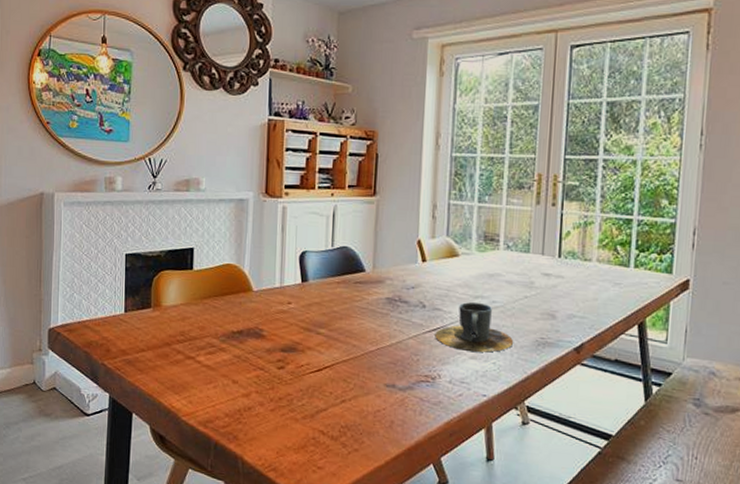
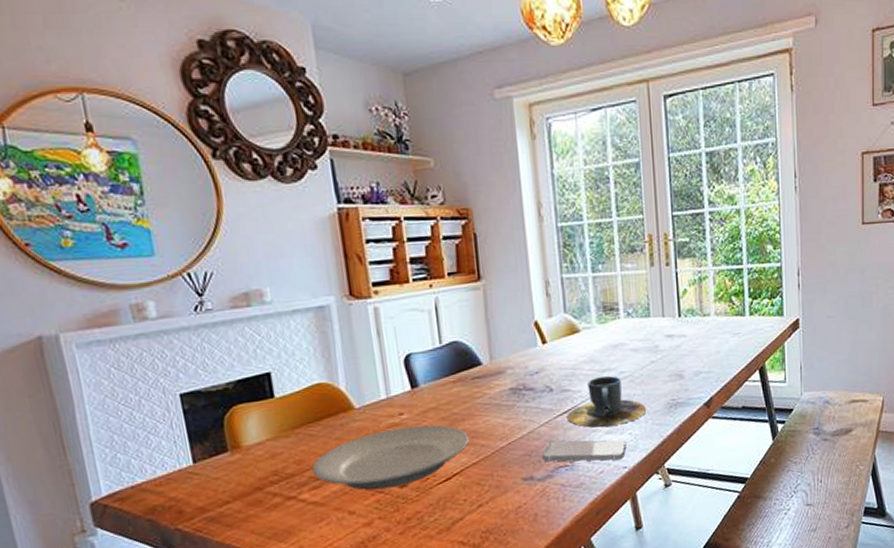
plate: none [210,314,343,368] -> present [312,424,469,490]
smartphone: none [406,355,489,386] -> present [542,439,627,462]

